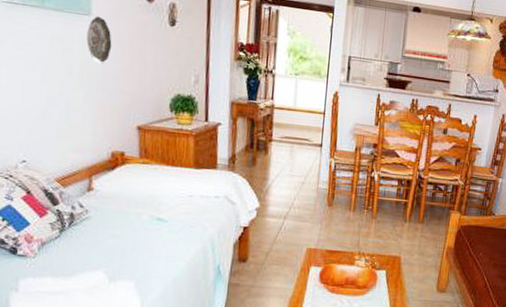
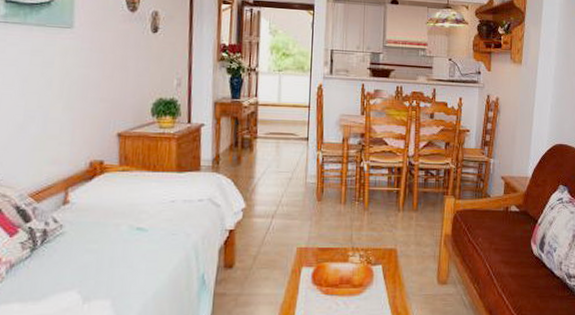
decorative plate: present [86,15,112,64] -> none [67,28,94,74]

